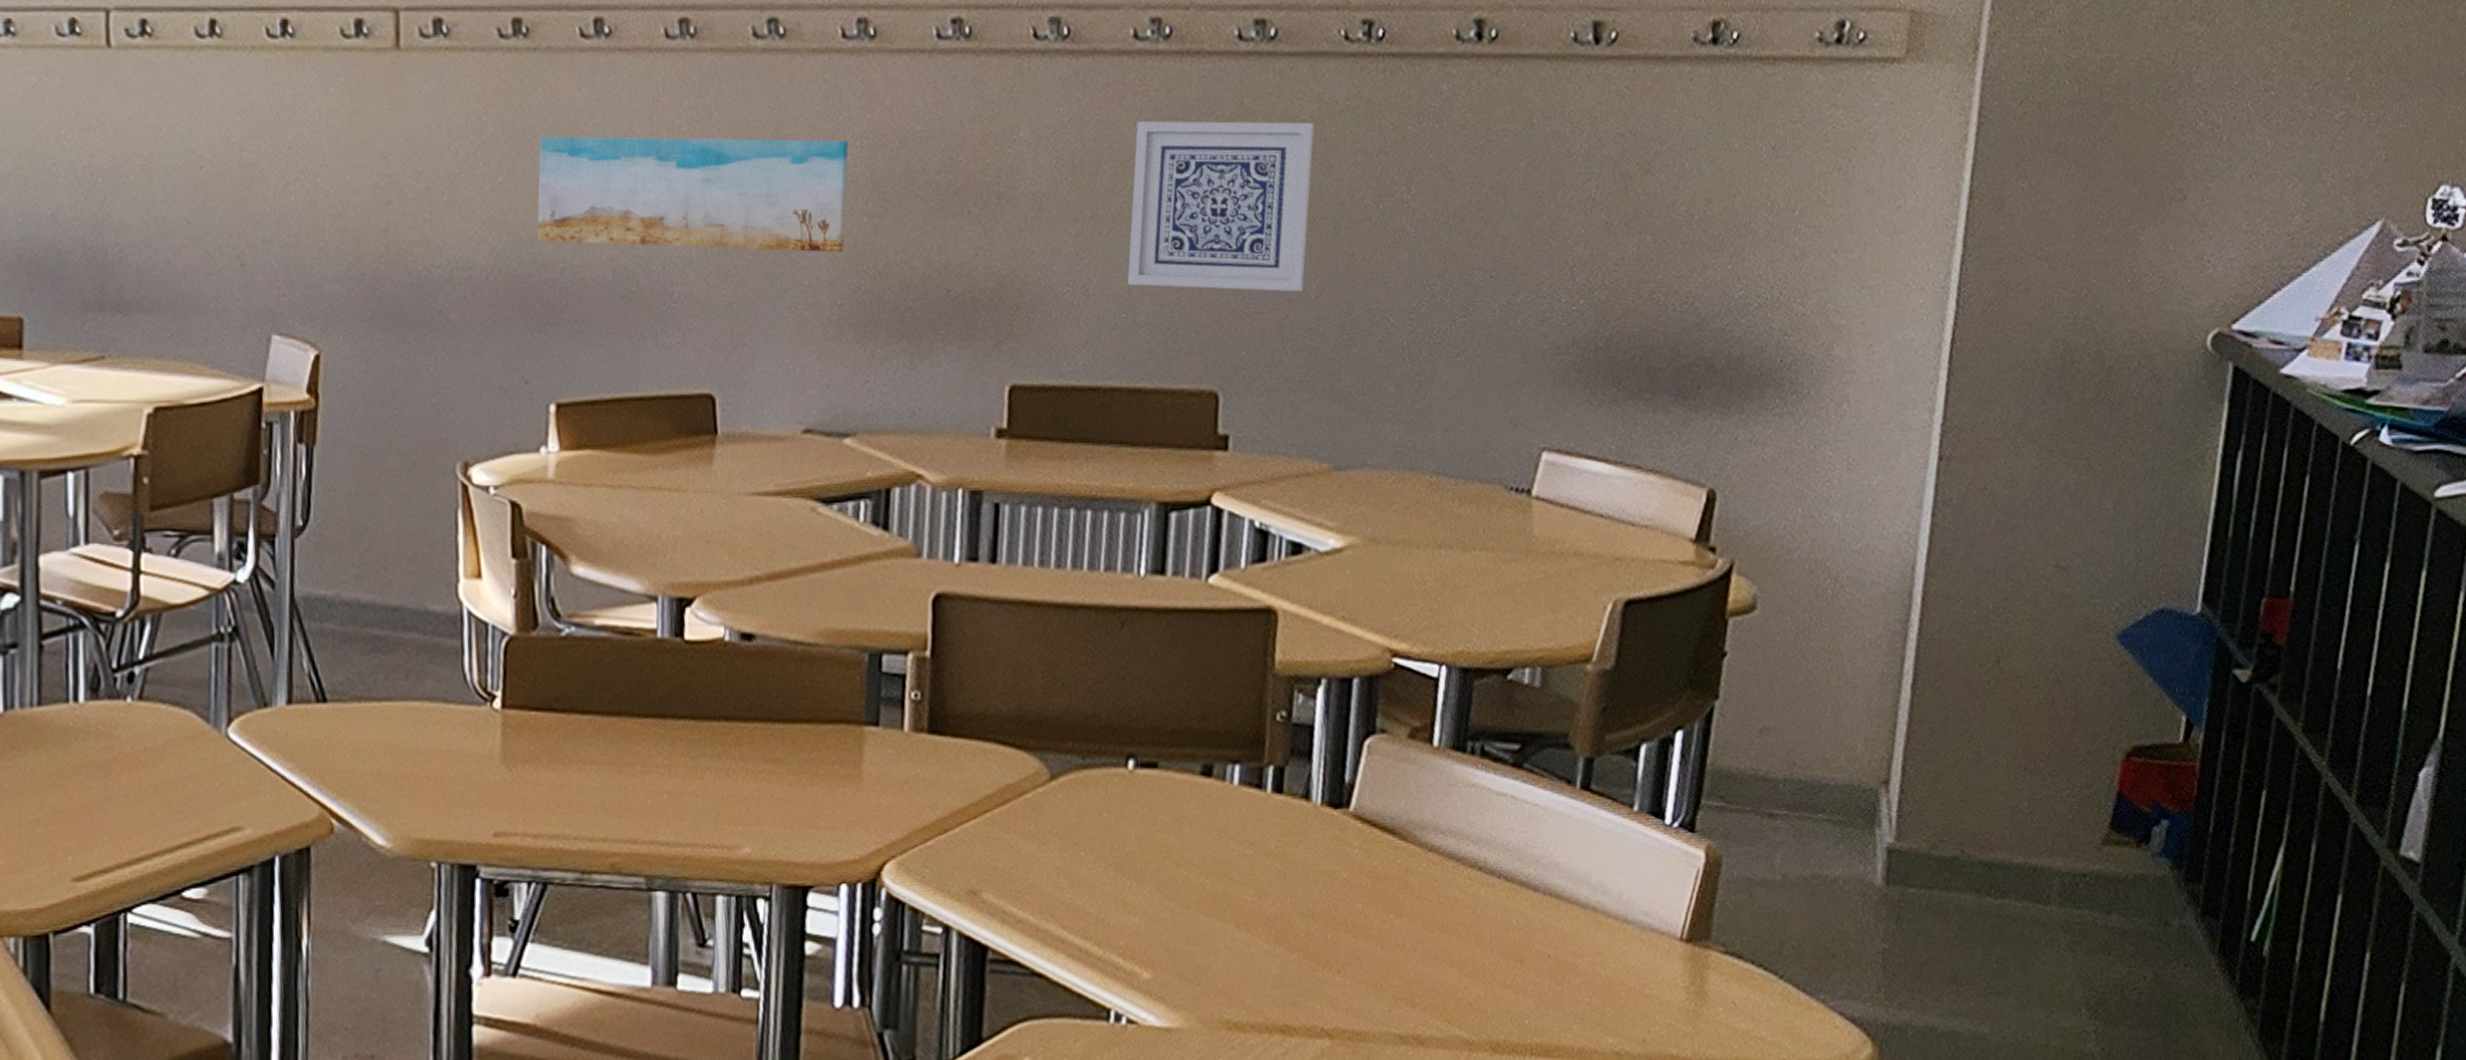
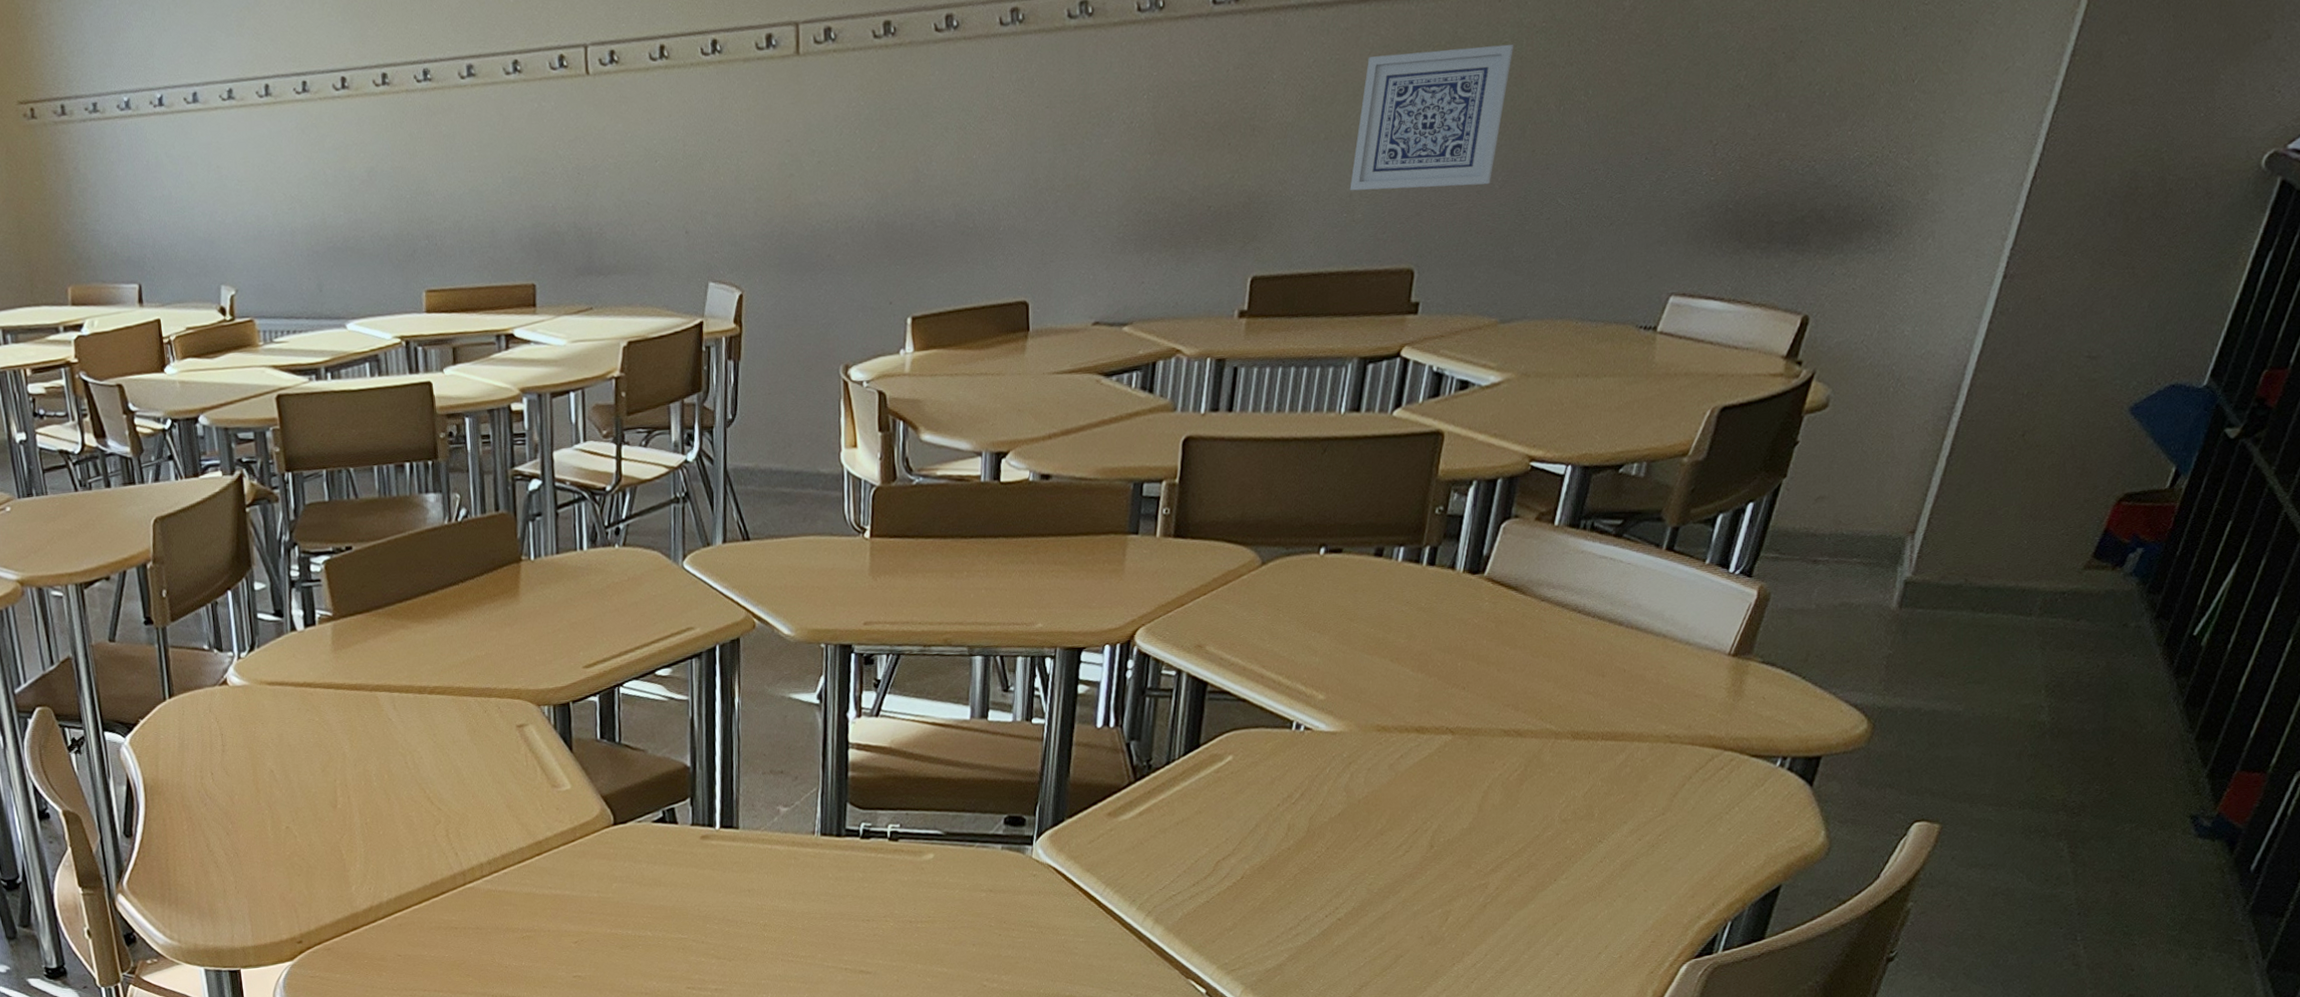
wall art: present [537,136,849,253] -> none [900,95,1138,196]

